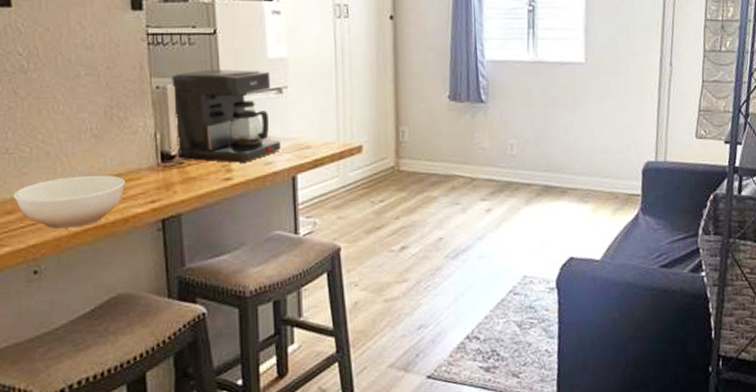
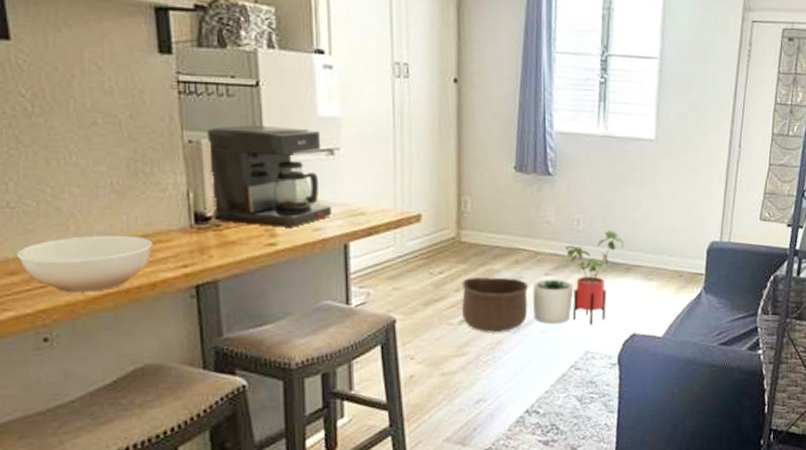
basket: none [401,203,466,258] -> present [461,277,529,332]
planter: none [469,204,510,250] -> present [533,279,574,325]
house plant: none [499,153,558,249] -> present [565,229,624,325]

